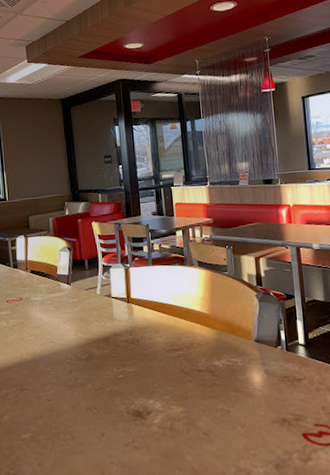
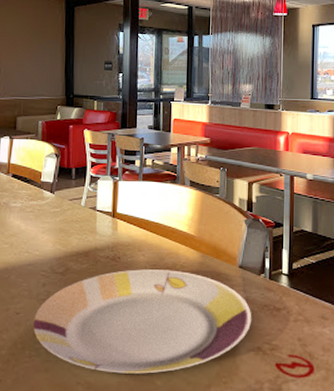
plate: none [65,349,274,452] -> present [33,269,252,374]

